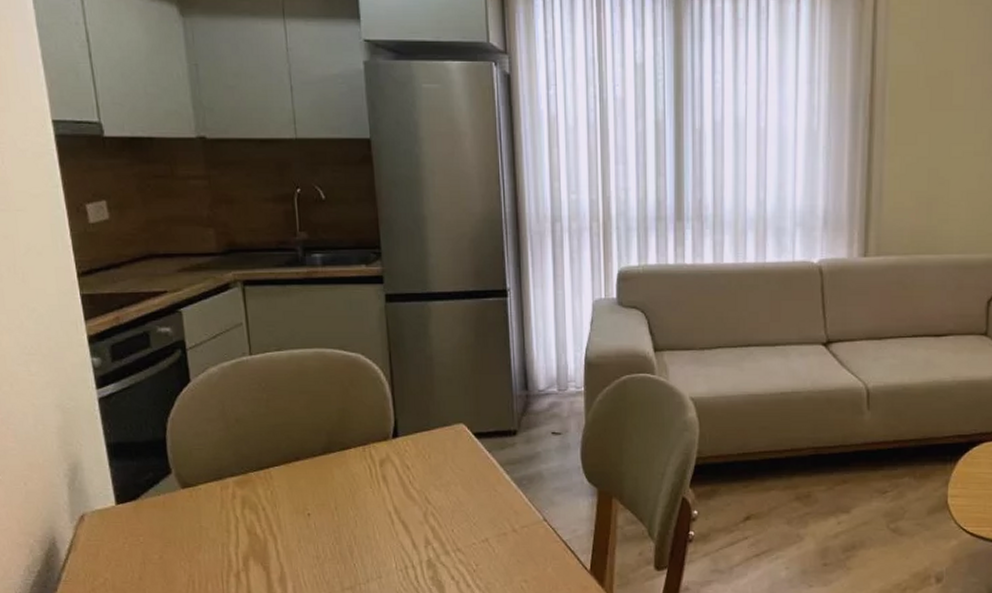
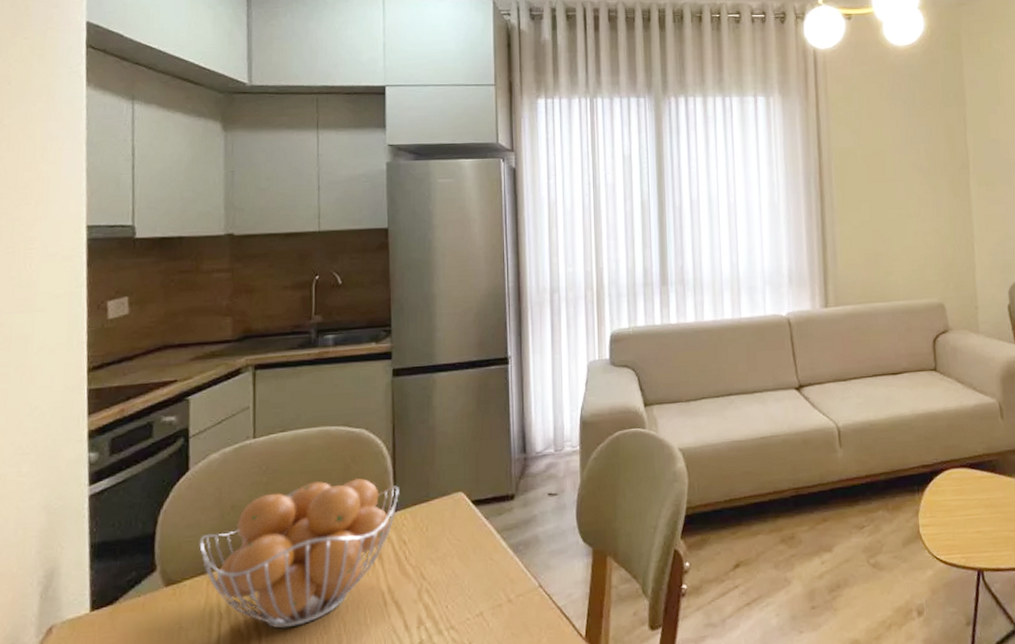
fruit basket: none [208,401,400,536] -> present [199,478,399,629]

